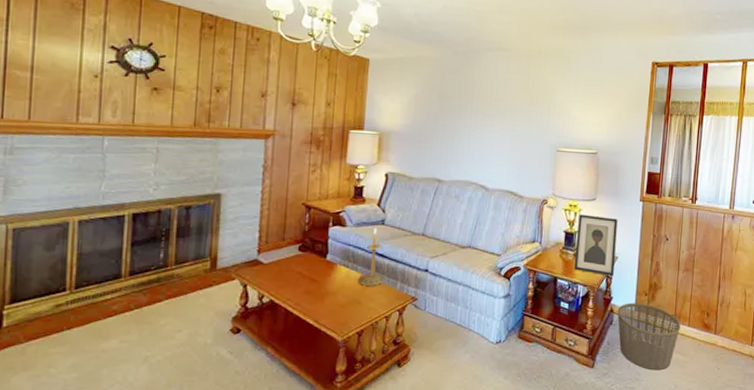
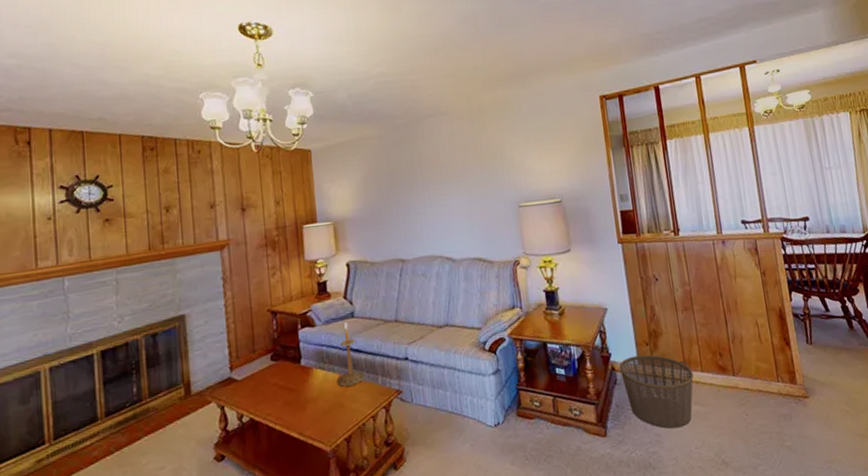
picture frame: present [574,214,618,276] -> none [556,267,607,331]

